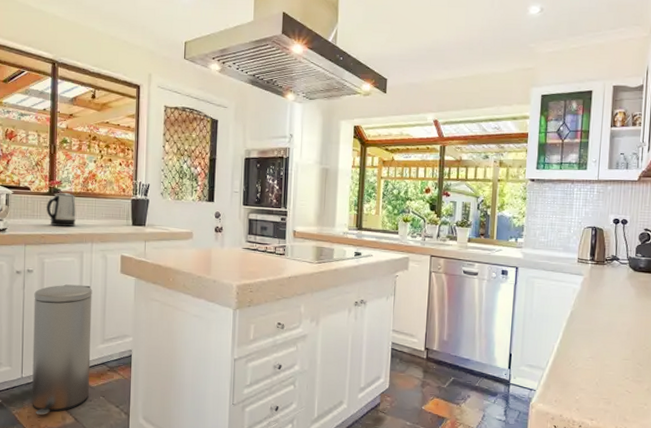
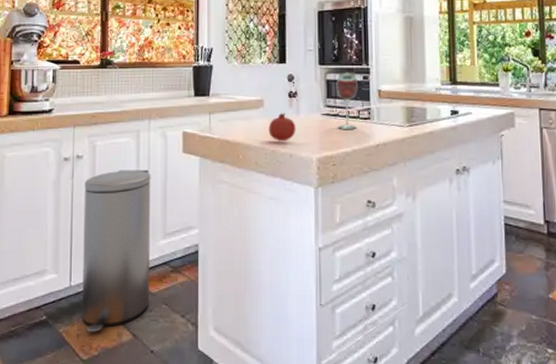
kettle: present [47,193,76,227] -> none [98,64,131,103]
fruit: none [196,244,220,269] -> present [268,112,296,142]
wineglass: none [257,212,276,262] -> present [336,71,358,129]

